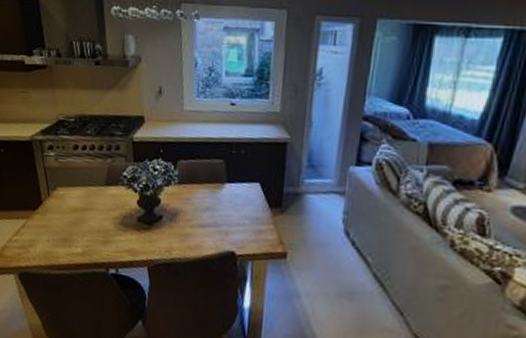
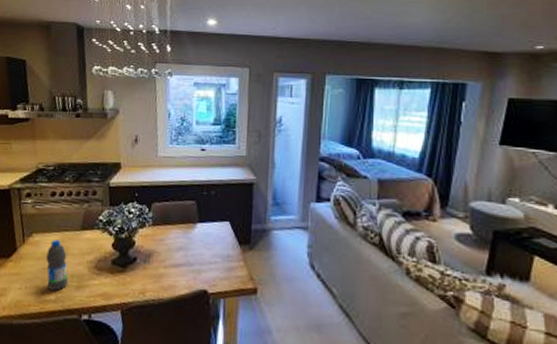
water bottle: none [72,194,94,245] -> present [46,240,68,291]

